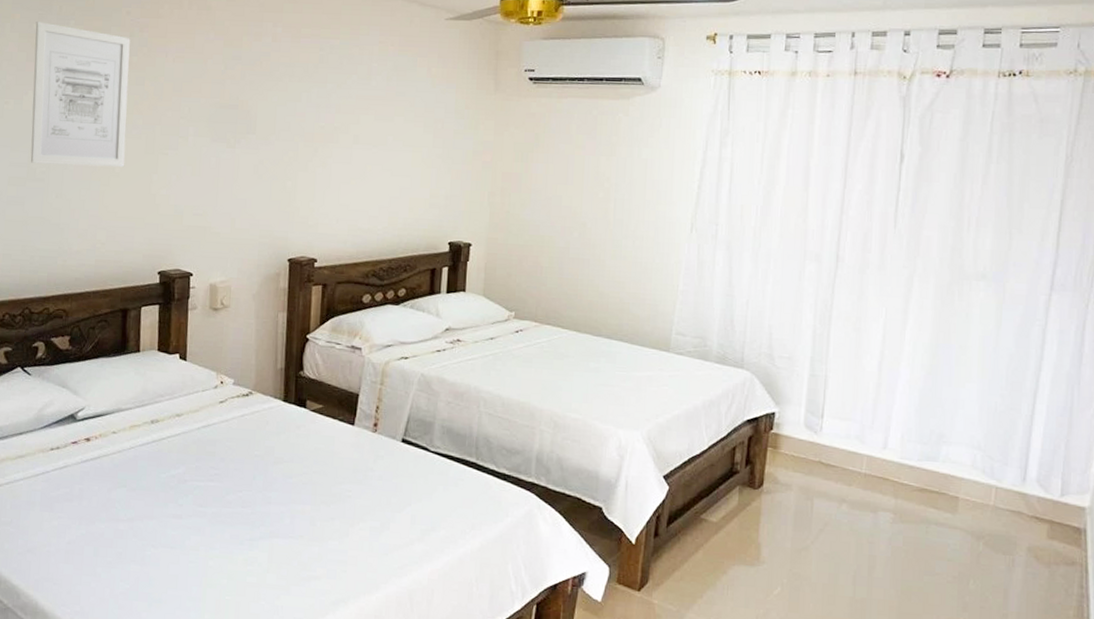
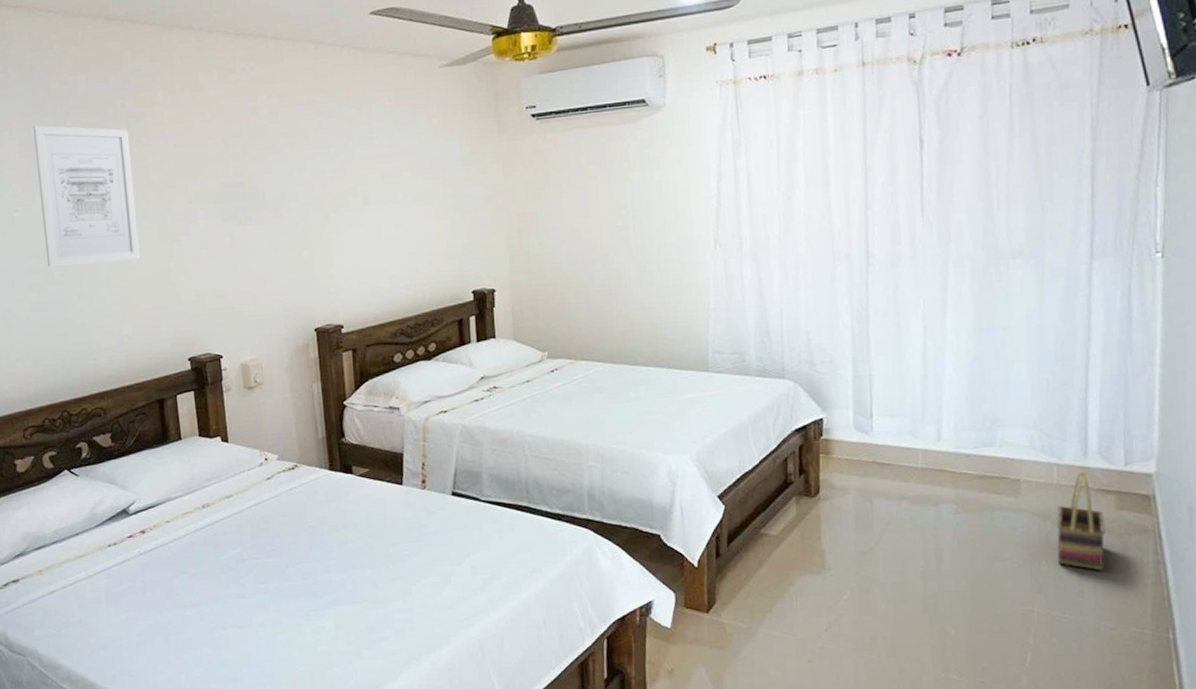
basket: none [985,494,1035,597] -> present [1057,469,1106,571]

